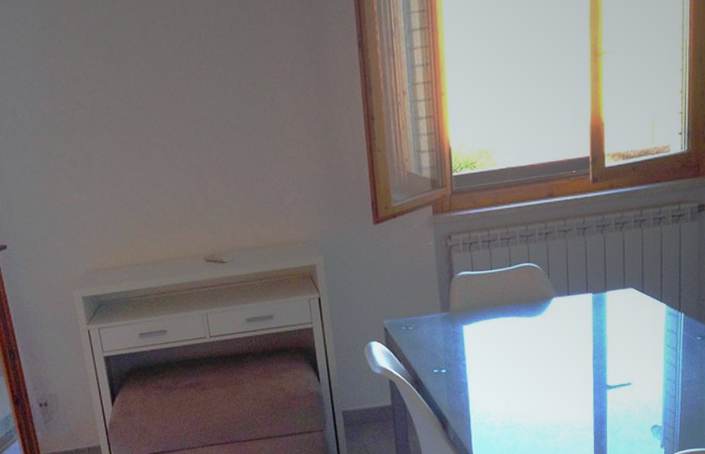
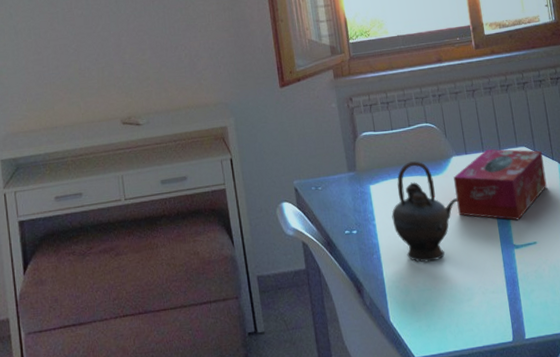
teapot: none [483,302,554,401] -> present [392,161,458,262]
tissue box: none [551,290,652,362] -> present [453,149,547,220]

